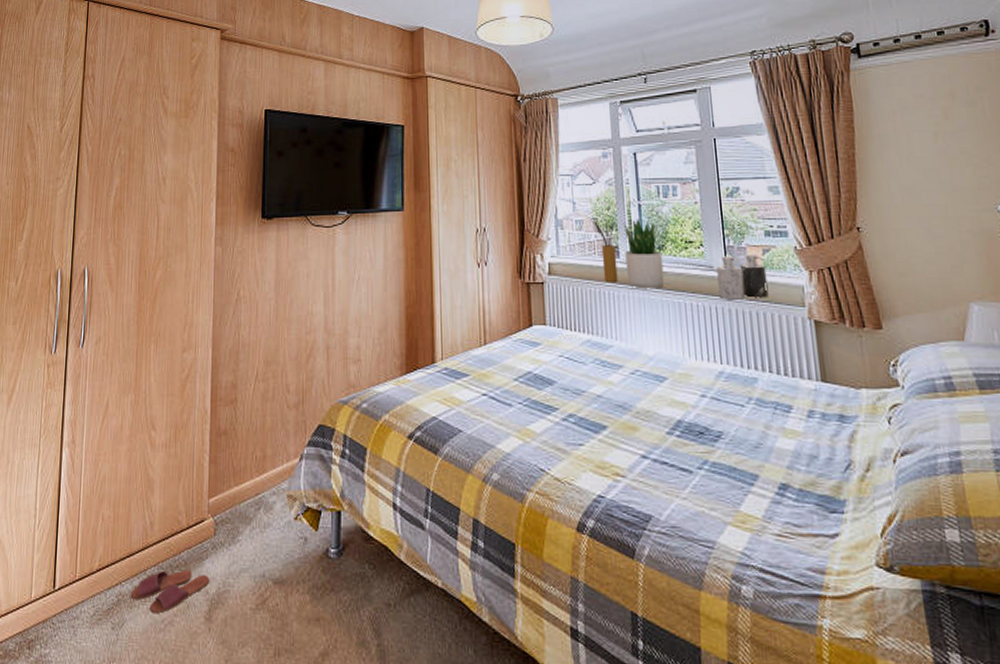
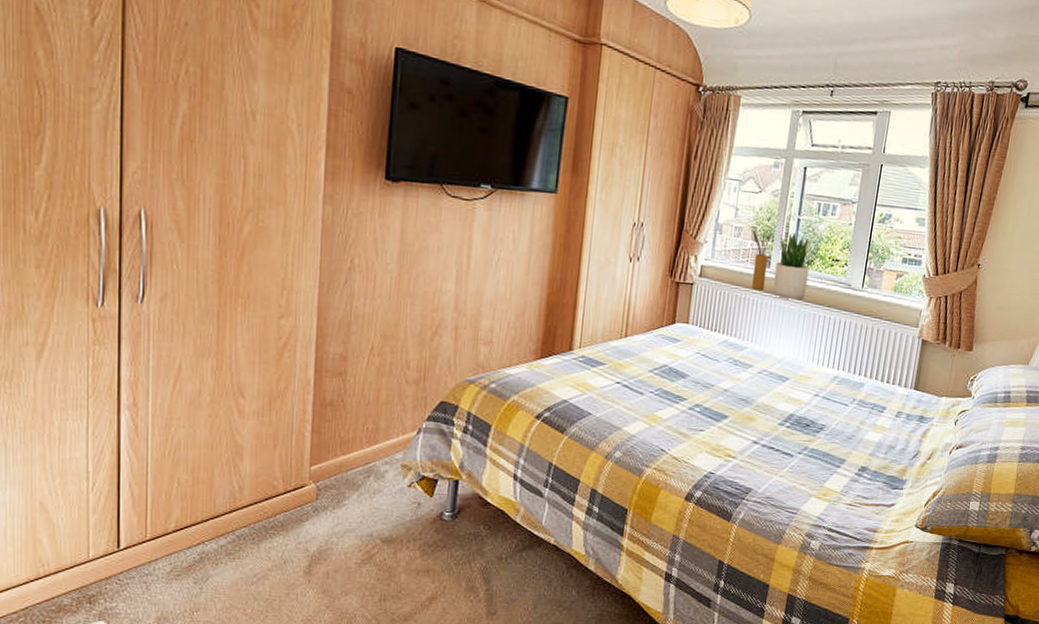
slippers: present [131,570,210,613] -> none [217,530,311,568]
candle: present [717,254,769,300] -> none [850,276,896,317]

